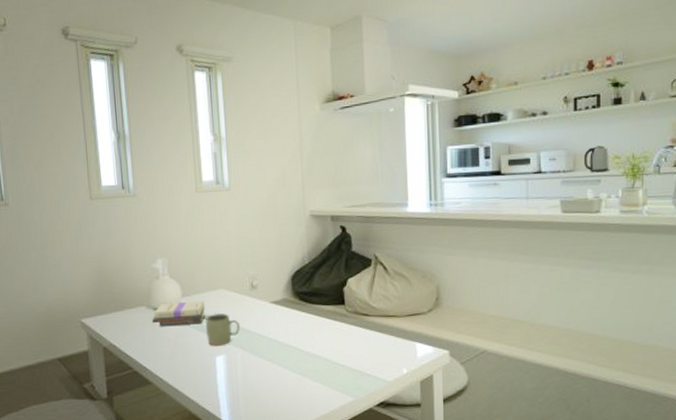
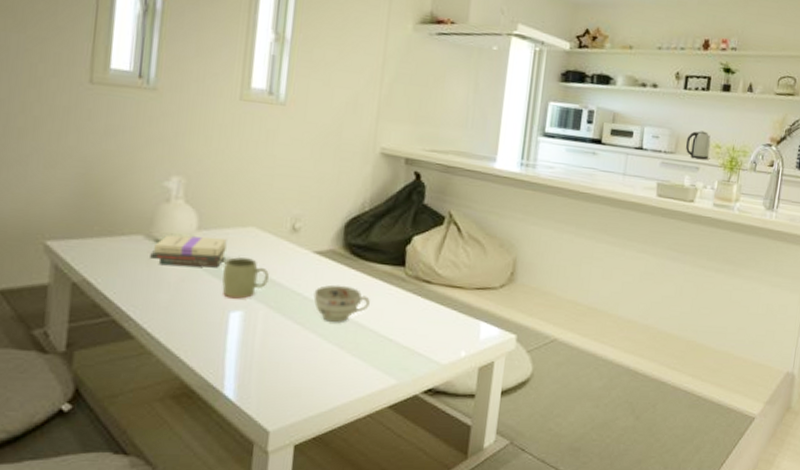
teacup: none [276,326,321,356] -> present [313,284,370,322]

